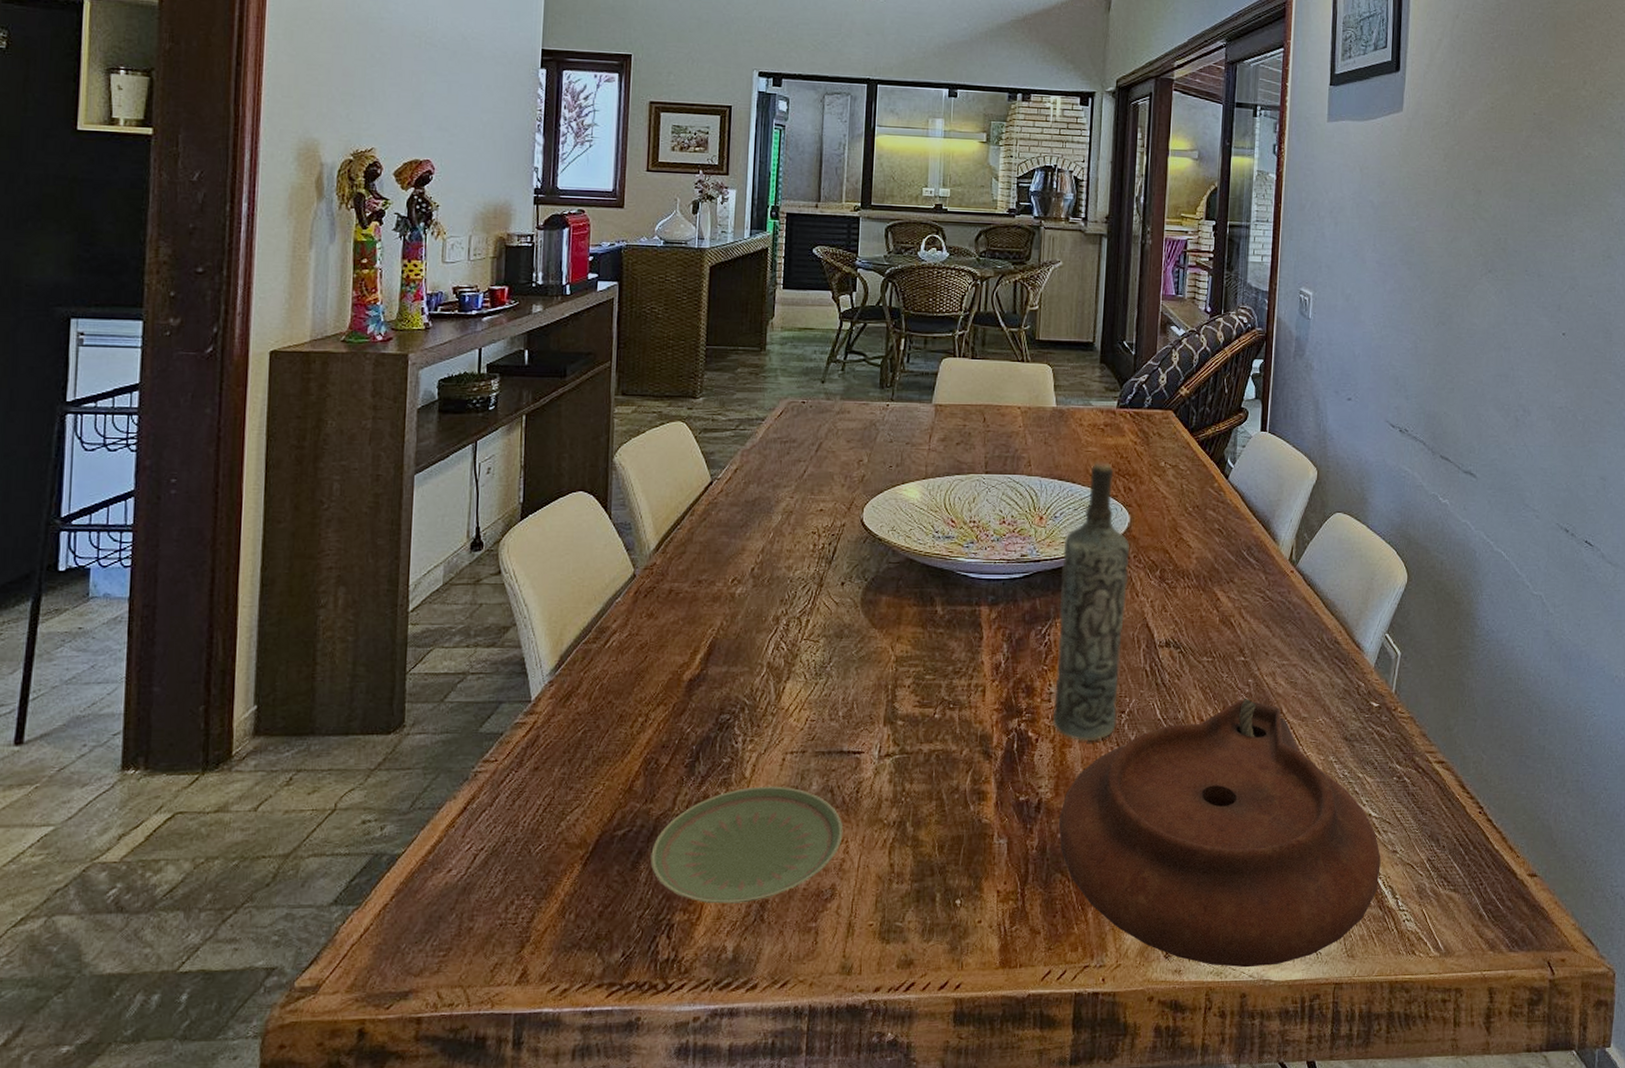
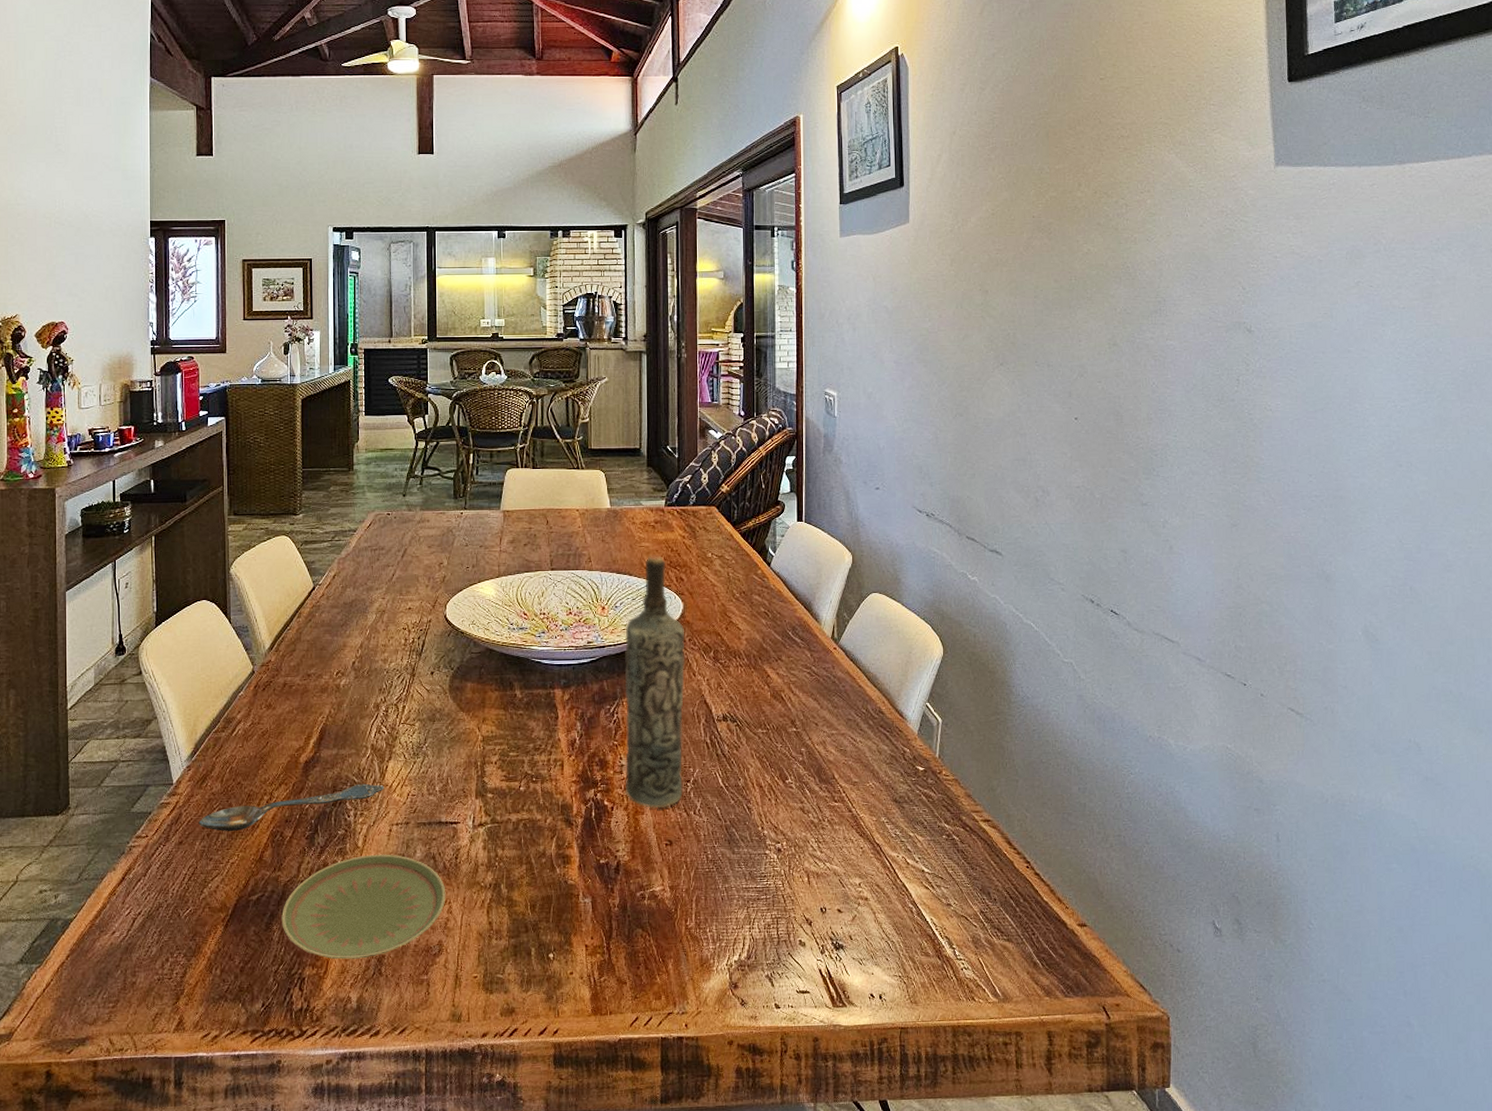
spoon: none [558,706,780,757] -> present [198,783,385,831]
plate: present [1059,698,1381,968] -> none [637,765,936,1014]

